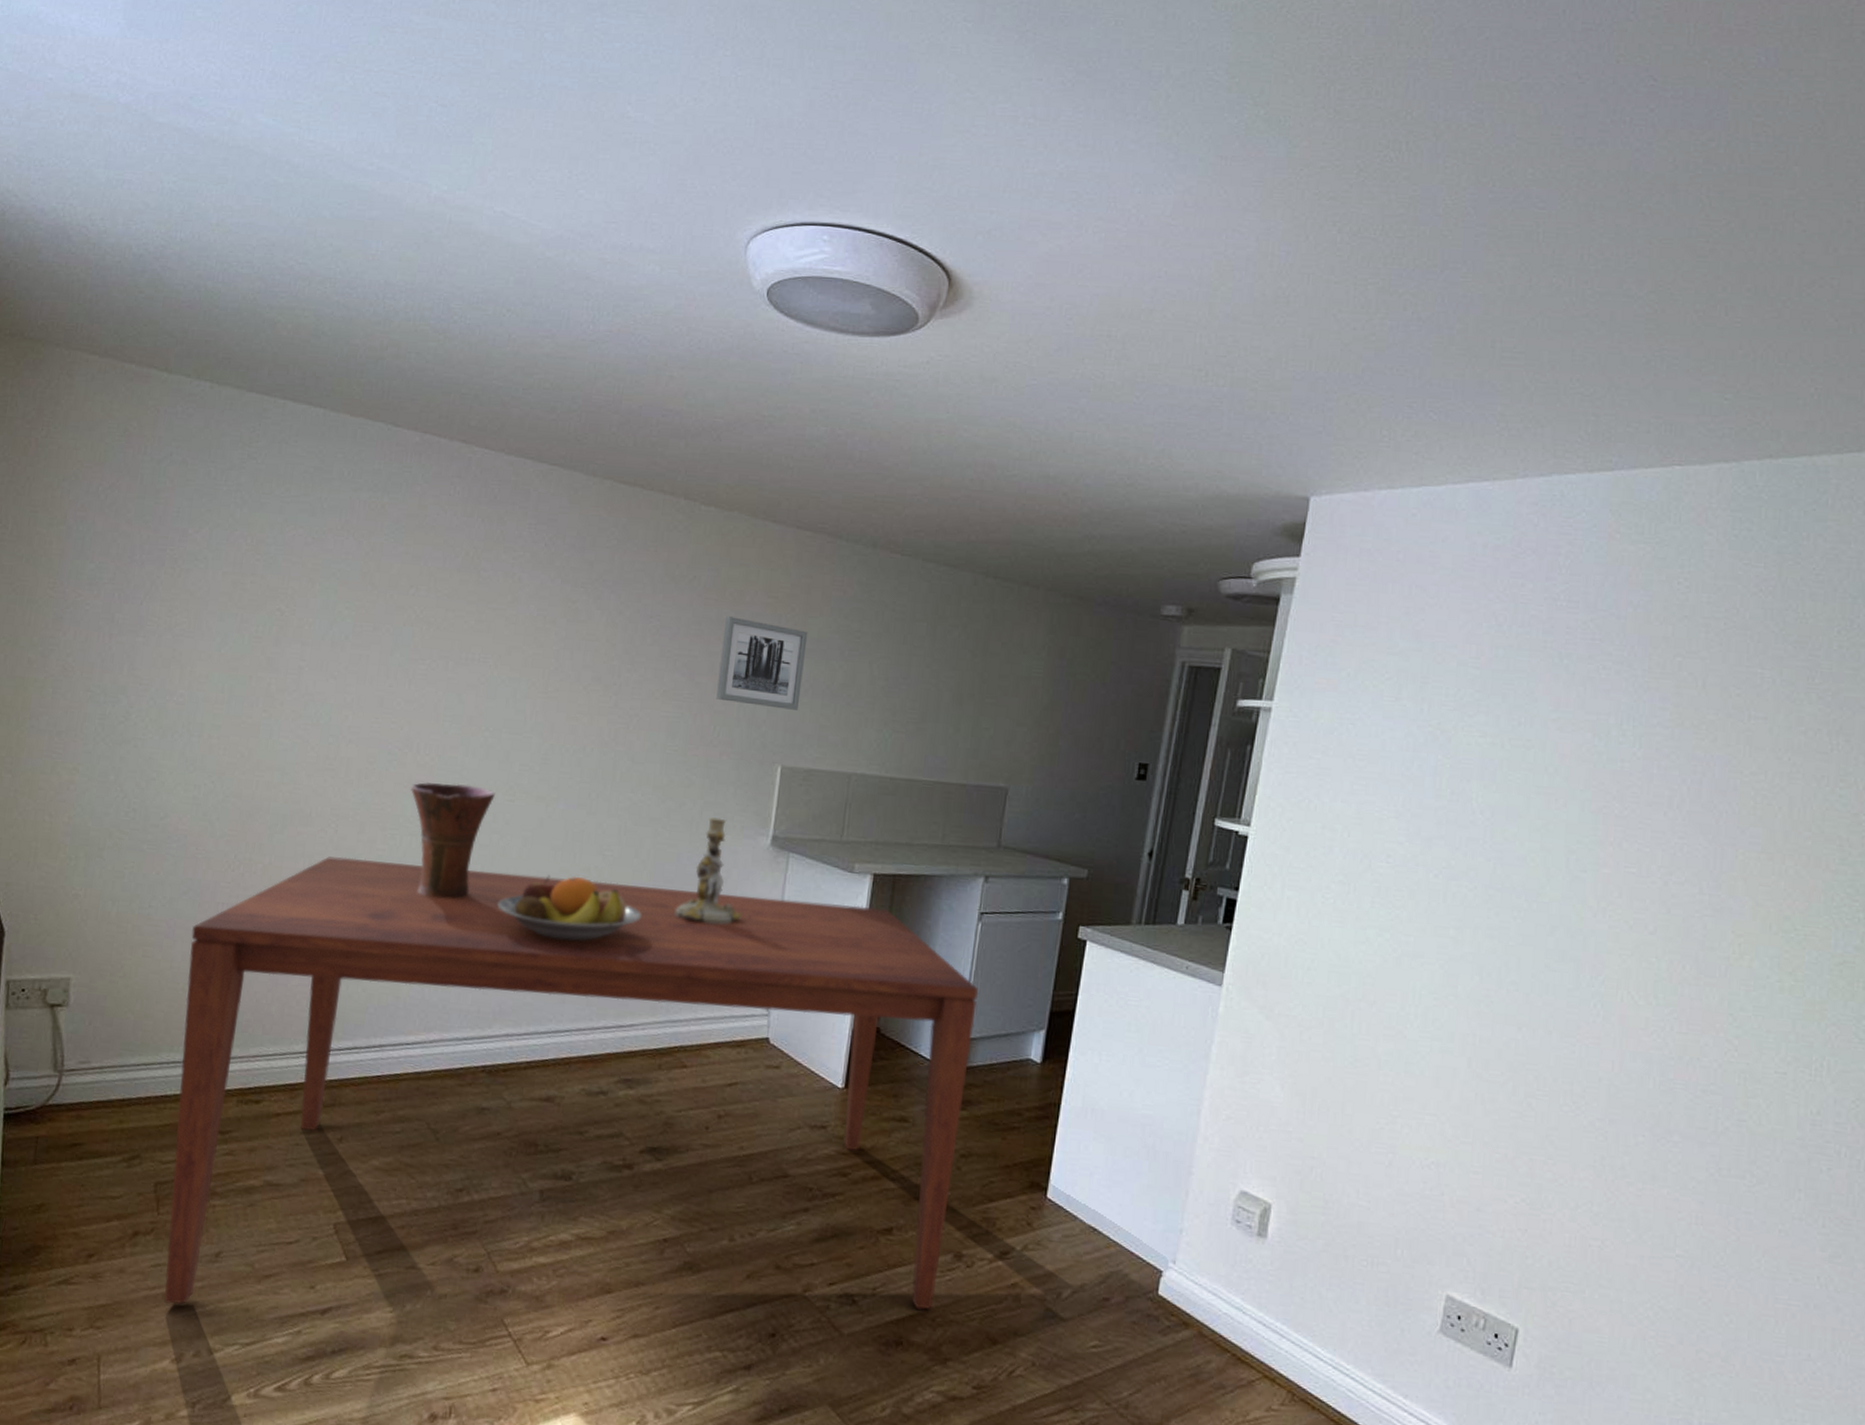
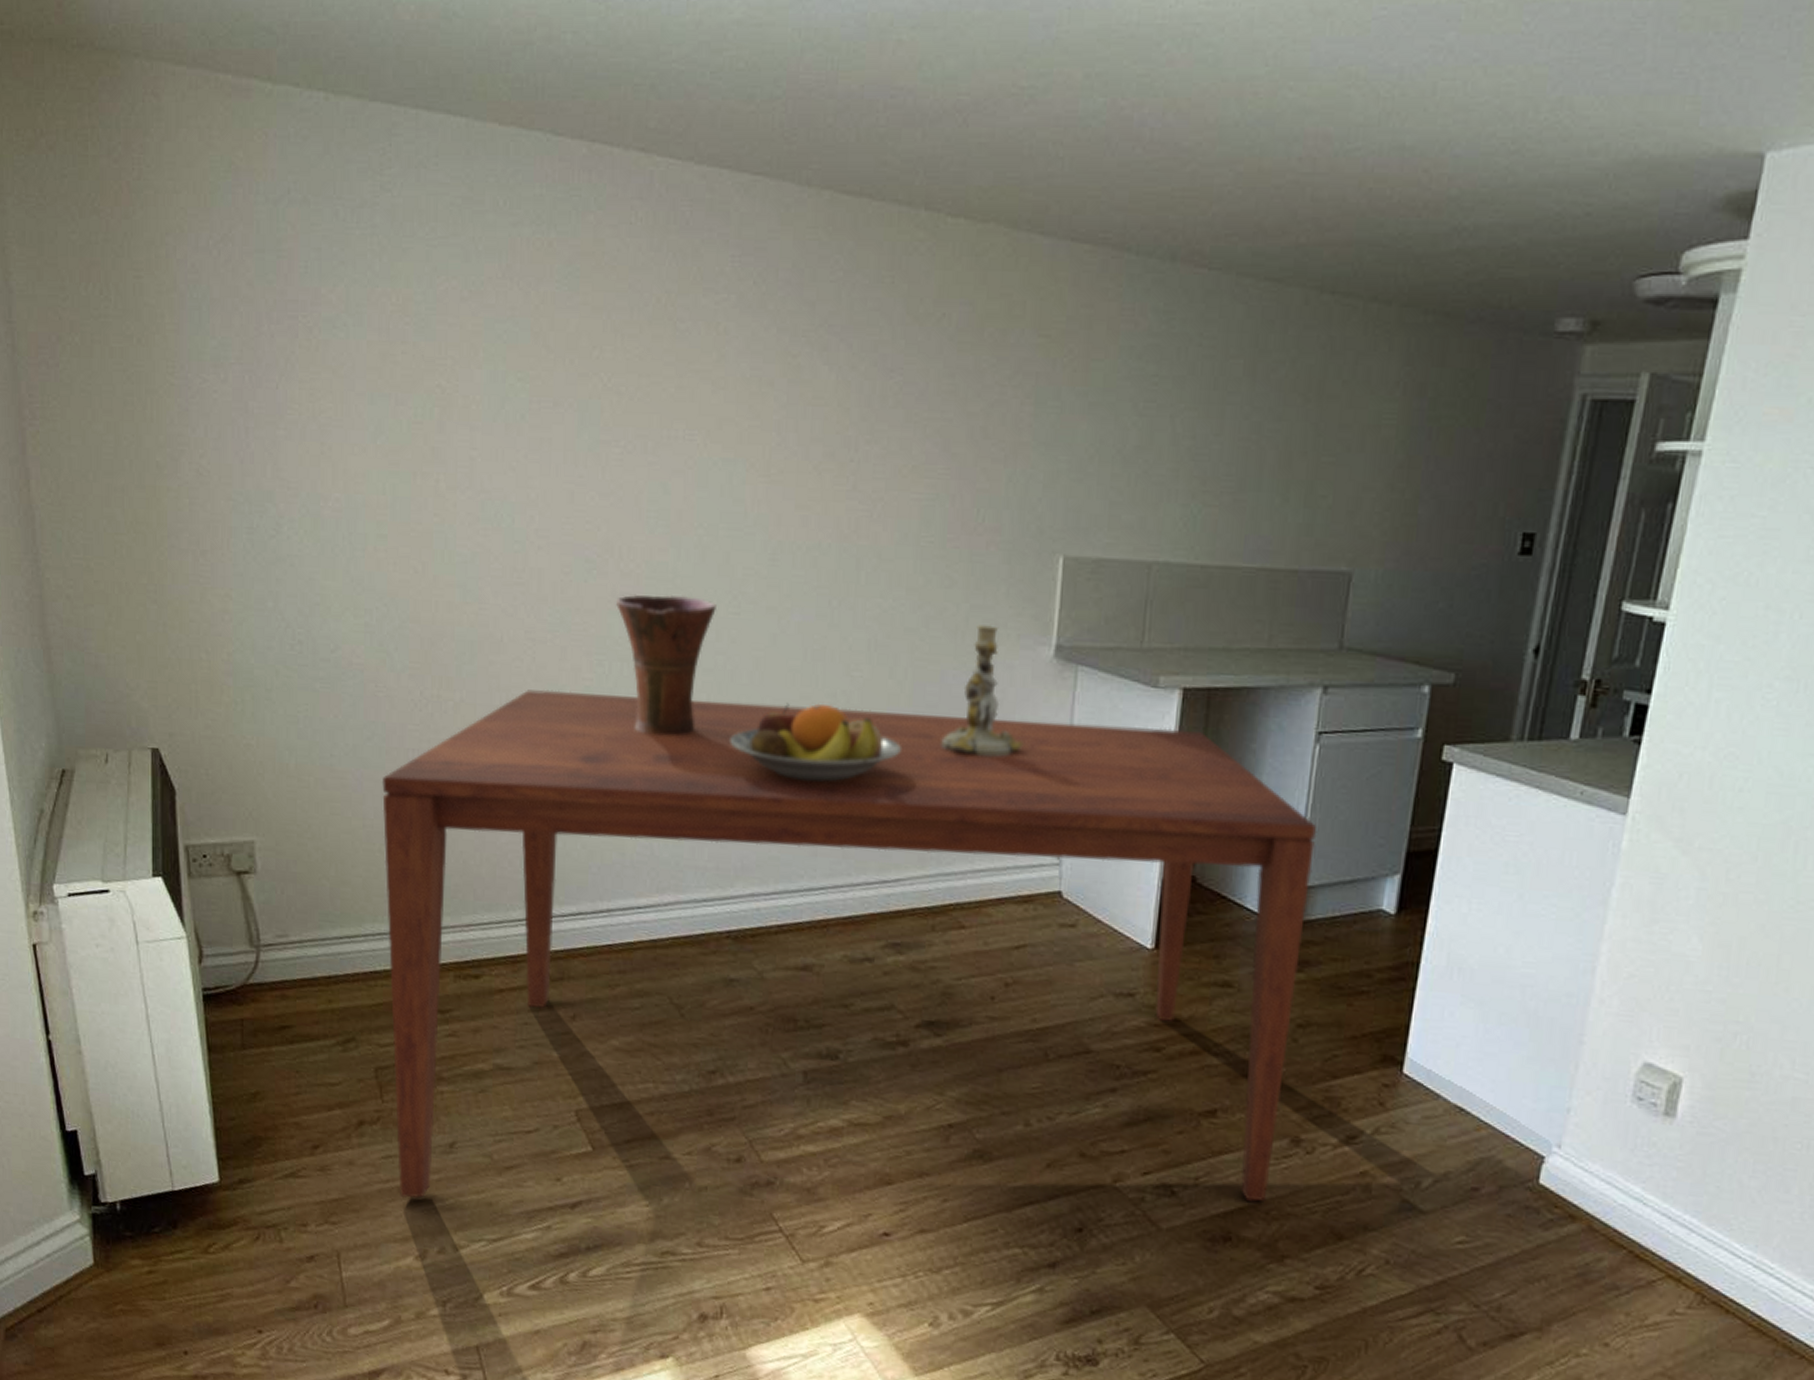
wall art: present [716,616,808,710] -> none [978,365,1091,483]

